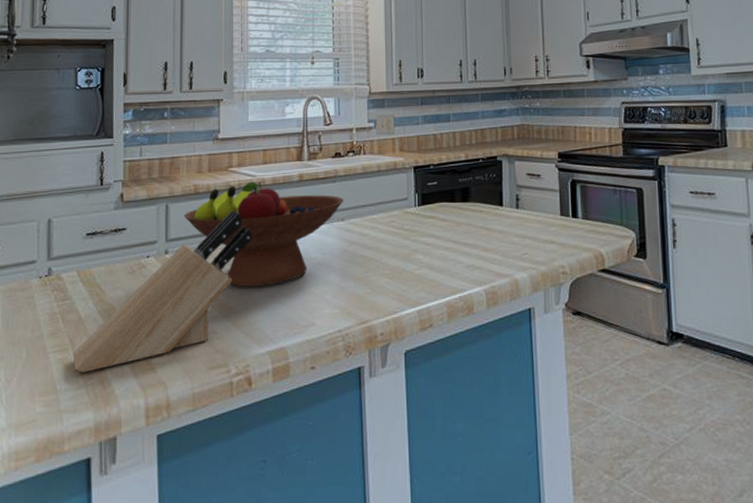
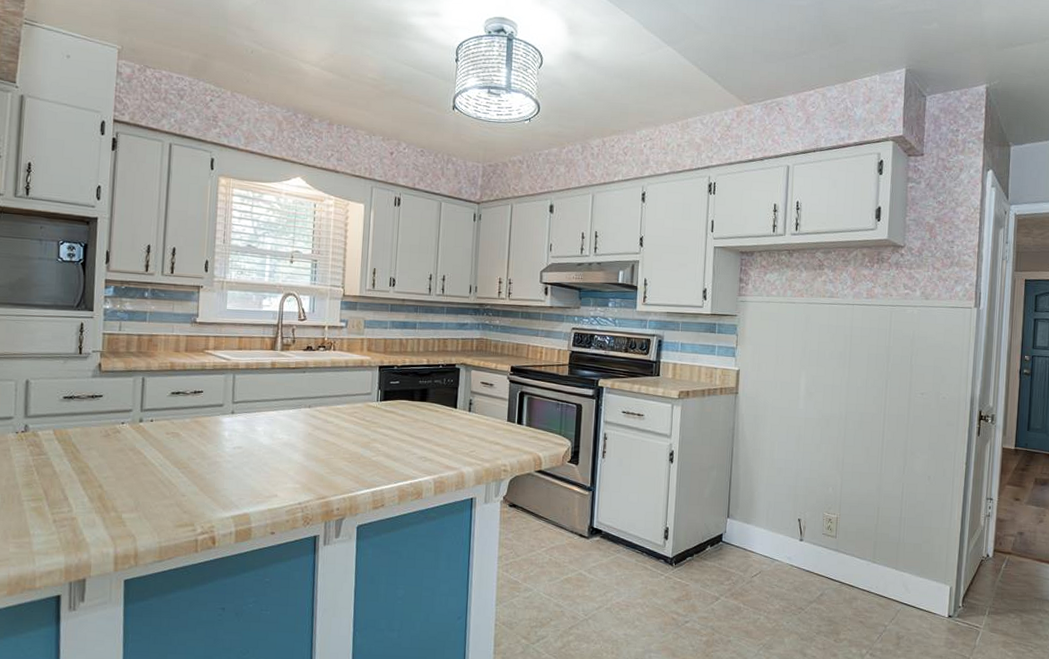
knife block: present [72,210,253,373] -> none [46,389,224,522]
fruit bowl: present [184,181,344,287] -> none [159,364,313,459]

